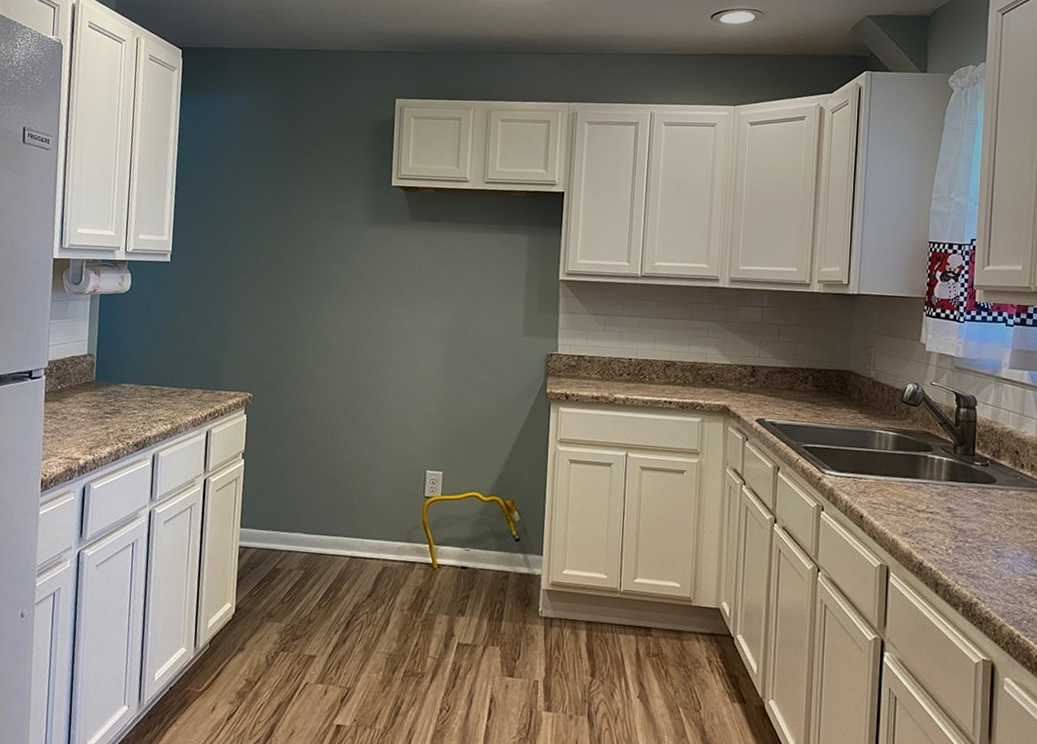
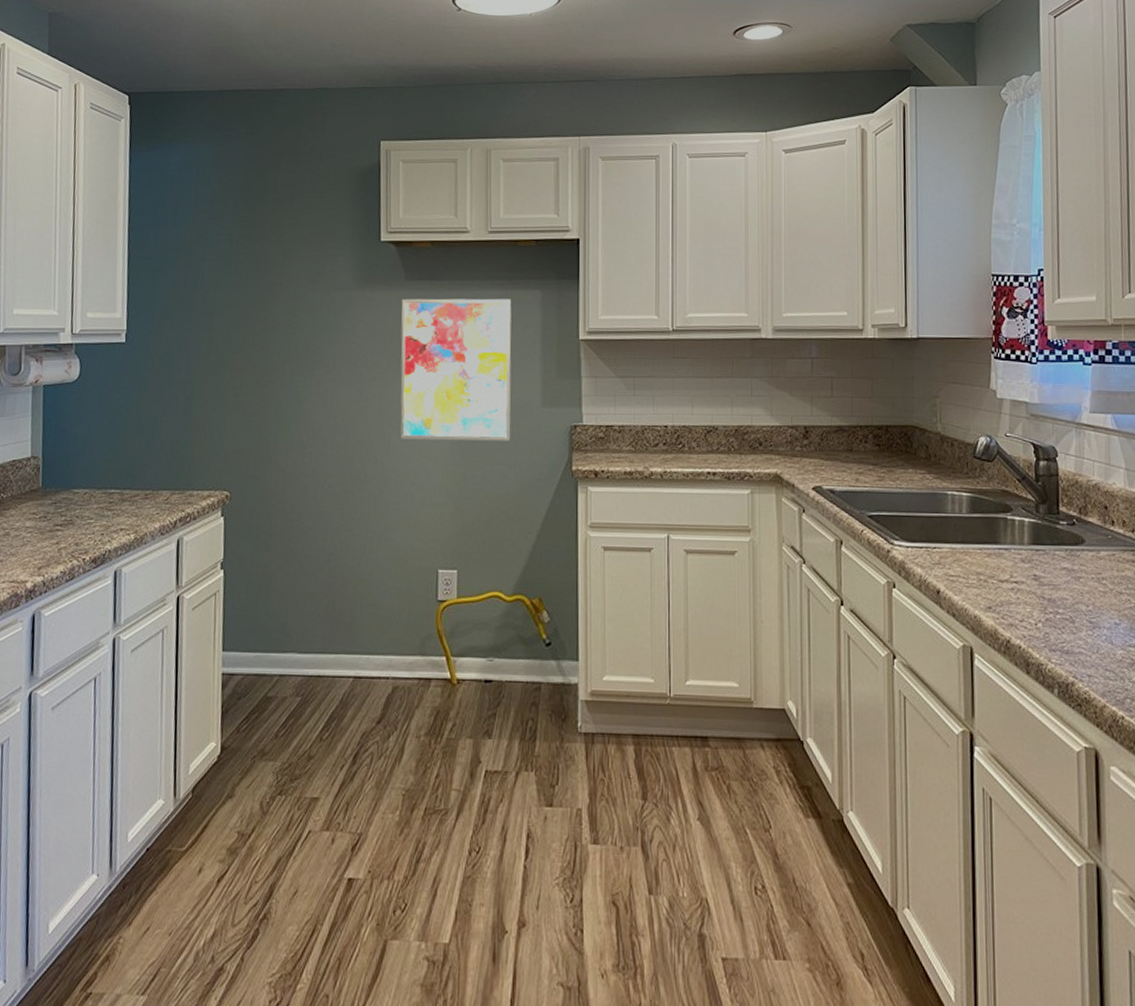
wall art: none [400,236,502,364] -> present [400,298,512,441]

